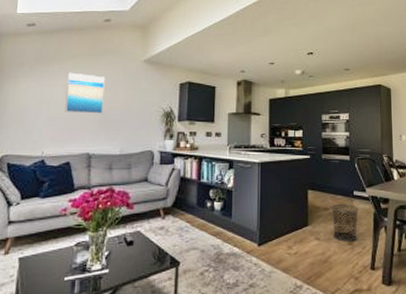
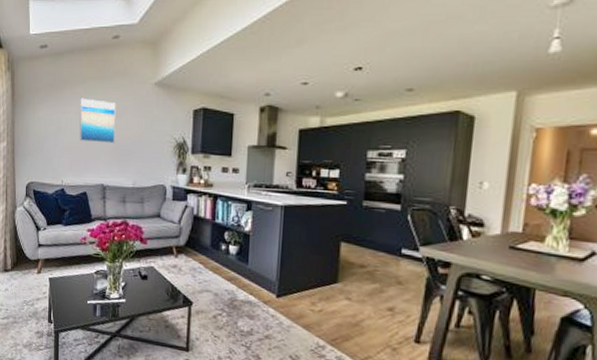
waste bin: present [331,203,359,242] -> none [369,261,407,308]

